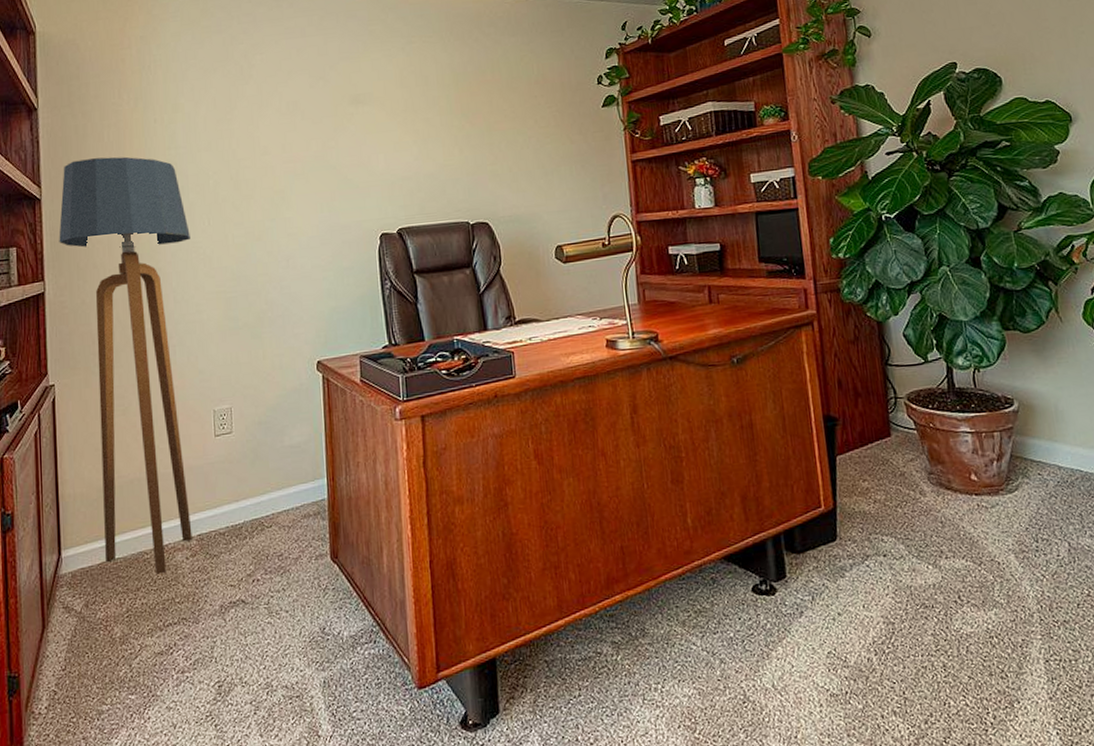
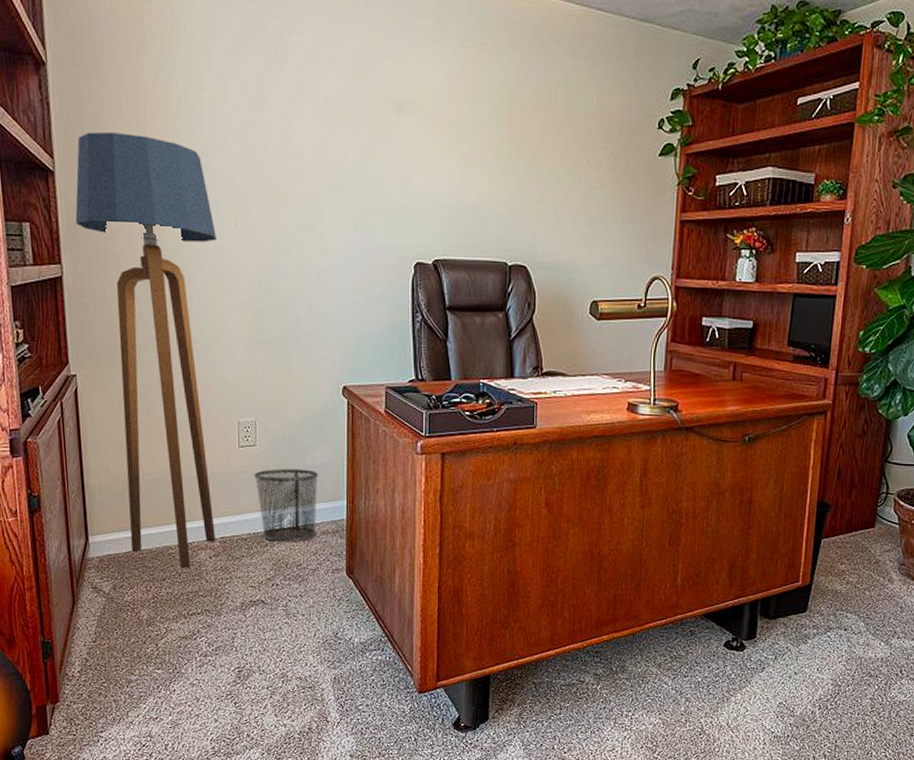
waste bin: none [231,450,298,533] -> present [254,468,319,542]

